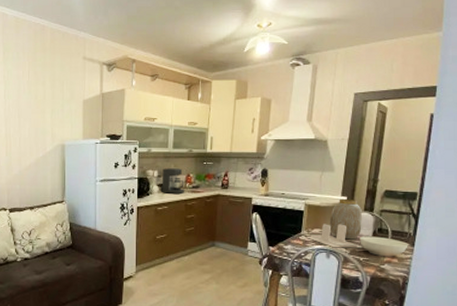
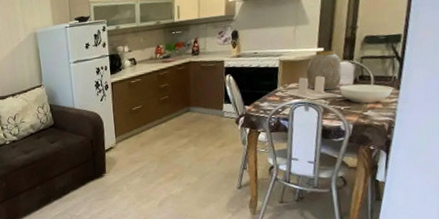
coffee maker: present [161,168,184,195] -> none [132,41,156,67]

